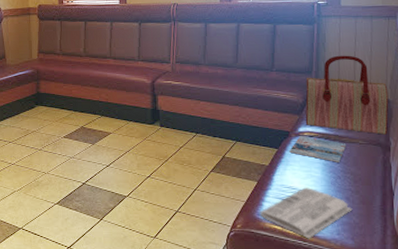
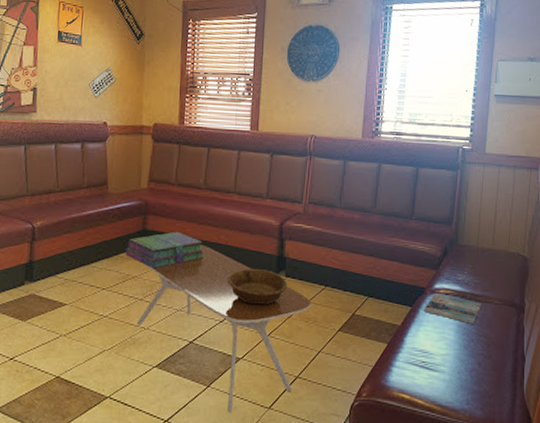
stack of books: none [25,93,88,124] -> present [125,231,204,268]
coffee table: none [38,103,185,242] -> present [136,244,311,413]
decorative bowl: none [110,120,163,151] -> present [227,268,288,305]
newspaper: present [259,187,353,239] -> none [387,351,484,409]
handbag: present [305,55,389,135] -> none [442,206,526,295]

